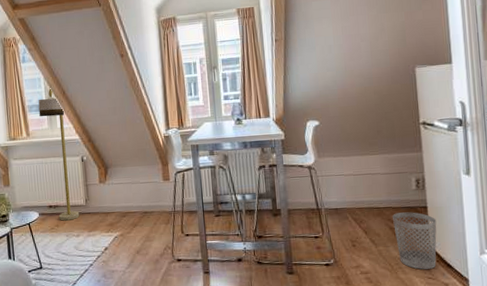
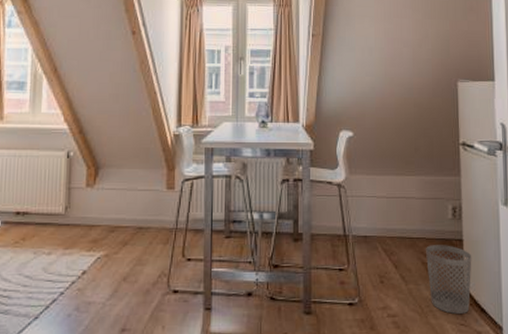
floor lamp: present [38,87,80,221] -> none [20,61,55,233]

